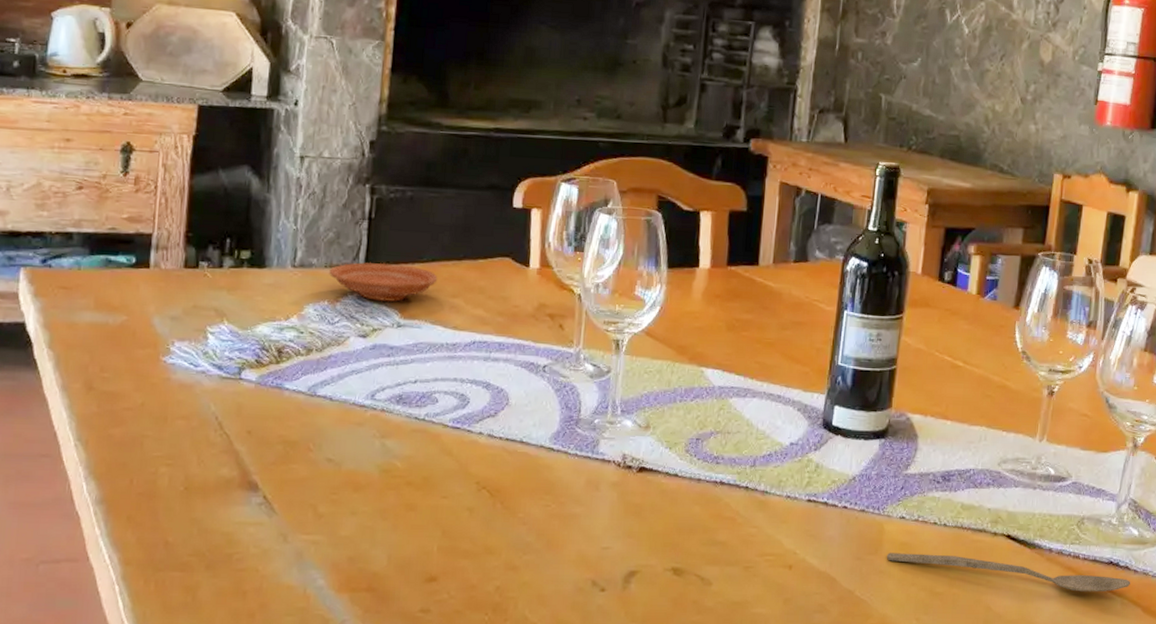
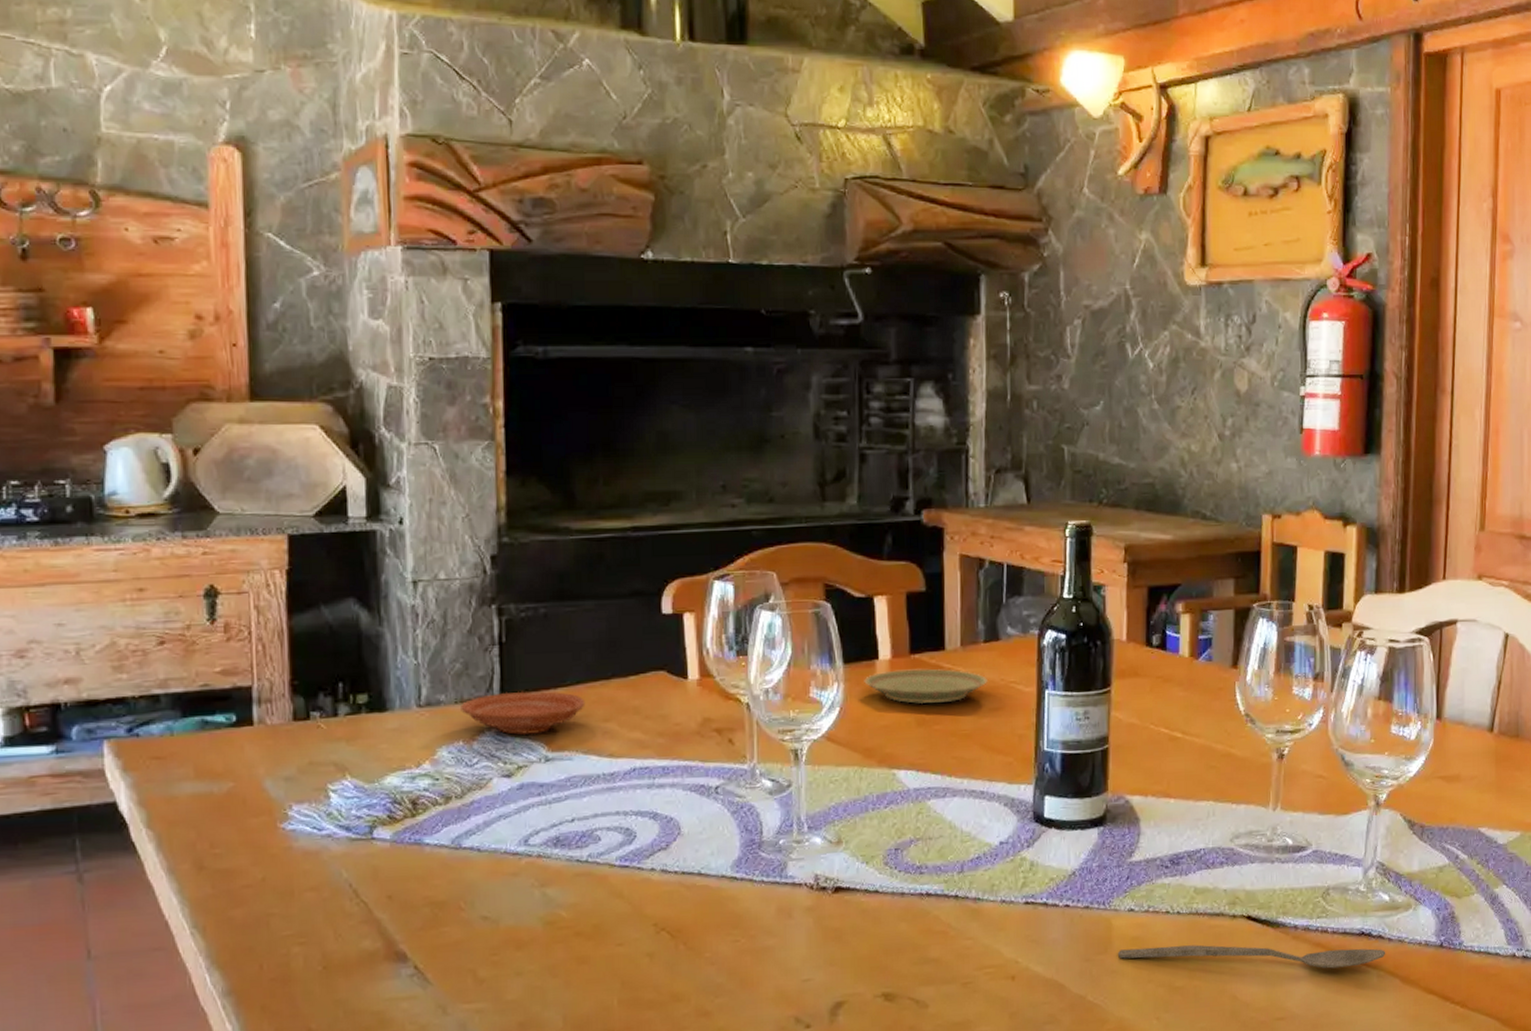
plate: none [684,278,795,312] -> present [864,668,989,704]

